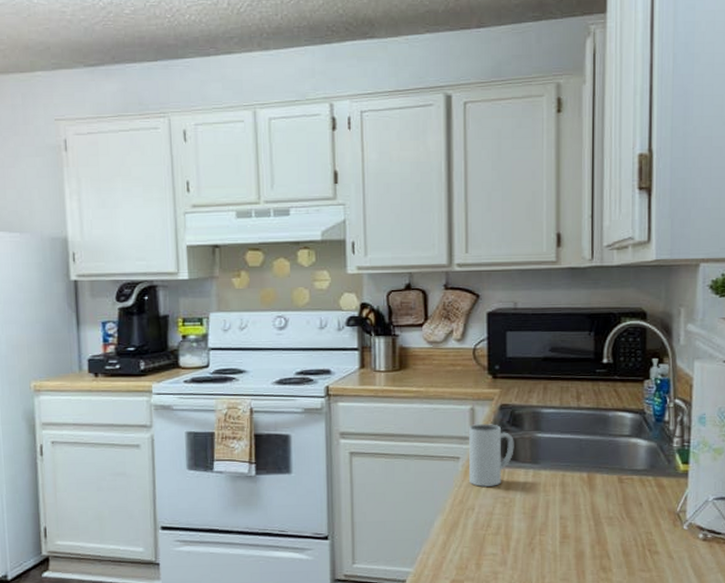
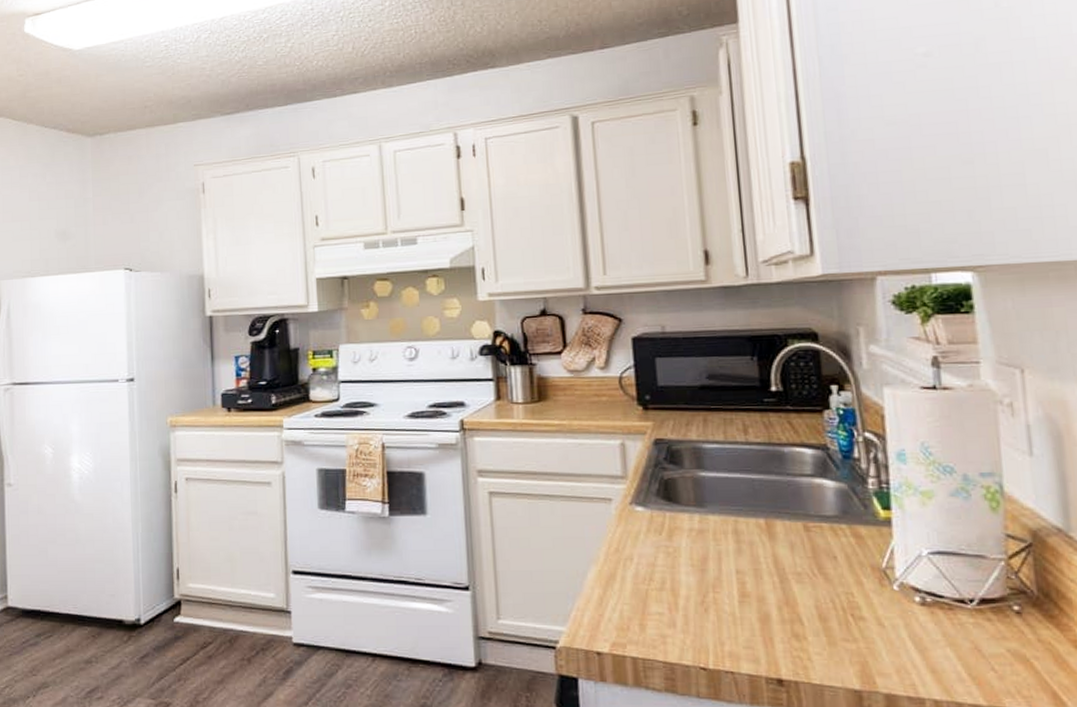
mug: present [468,424,514,488] -> none [619,461,675,534]

